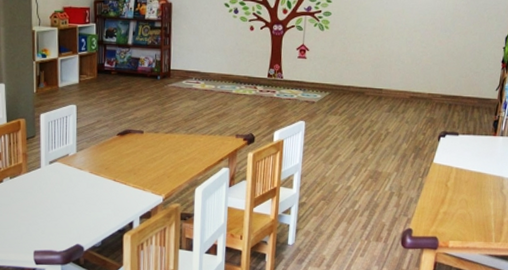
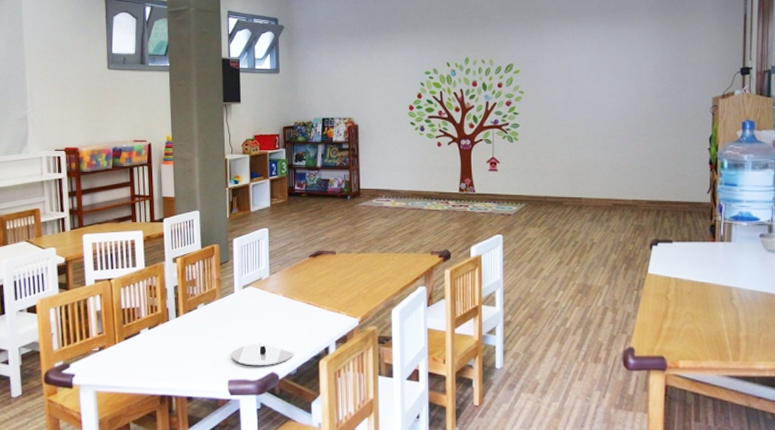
plate: none [37,216,100,238] -> present [232,343,295,365]

